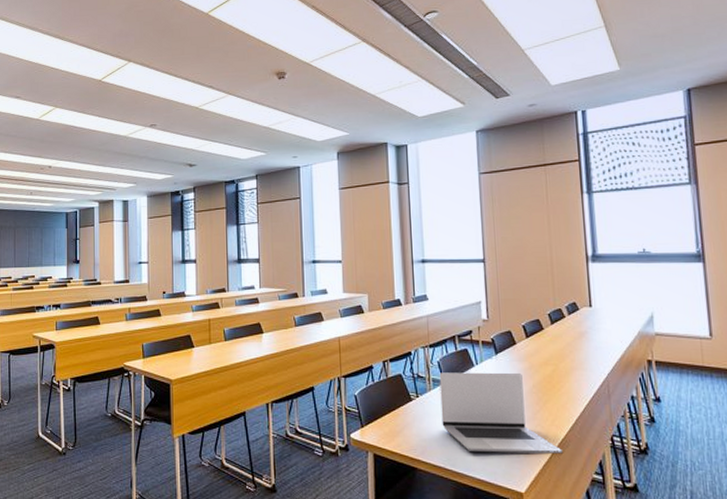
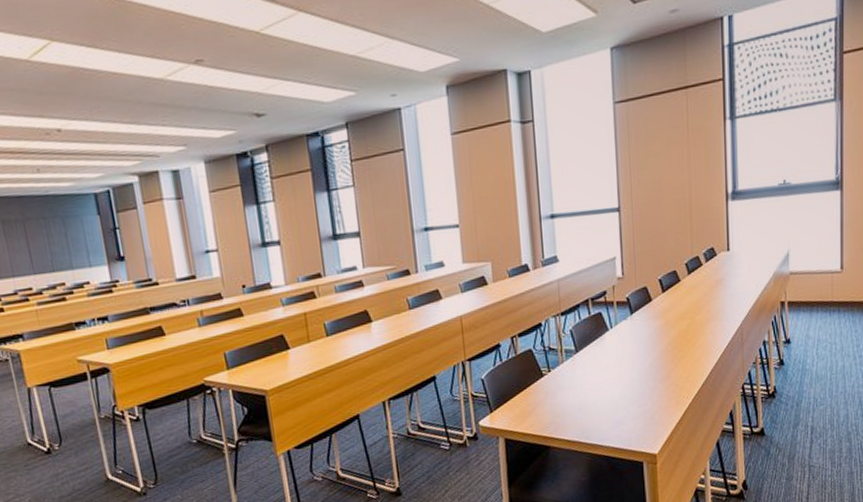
laptop: present [439,372,563,454] -> none [572,332,695,421]

